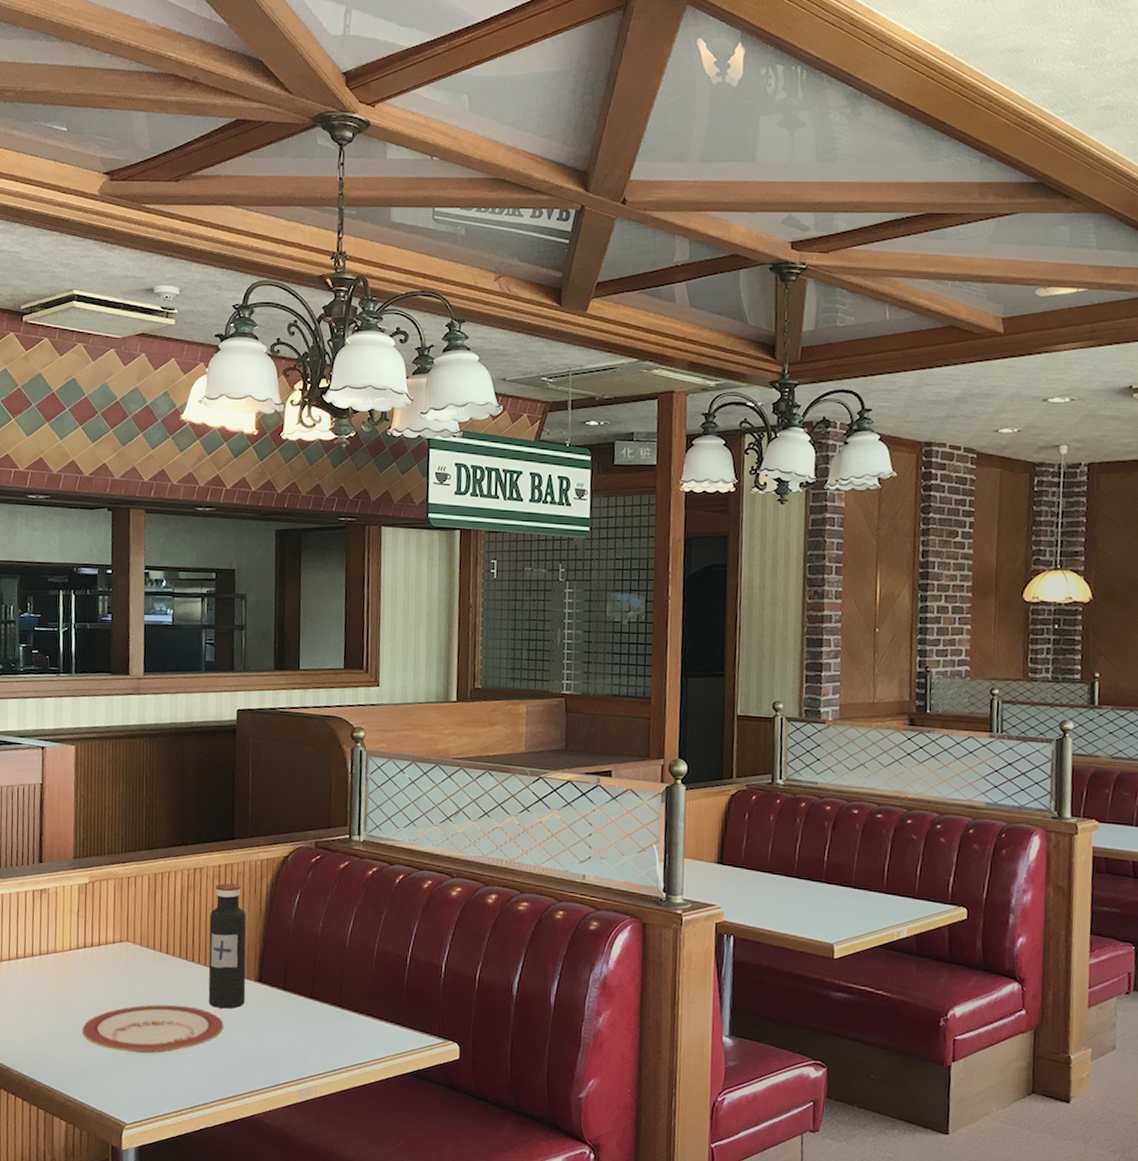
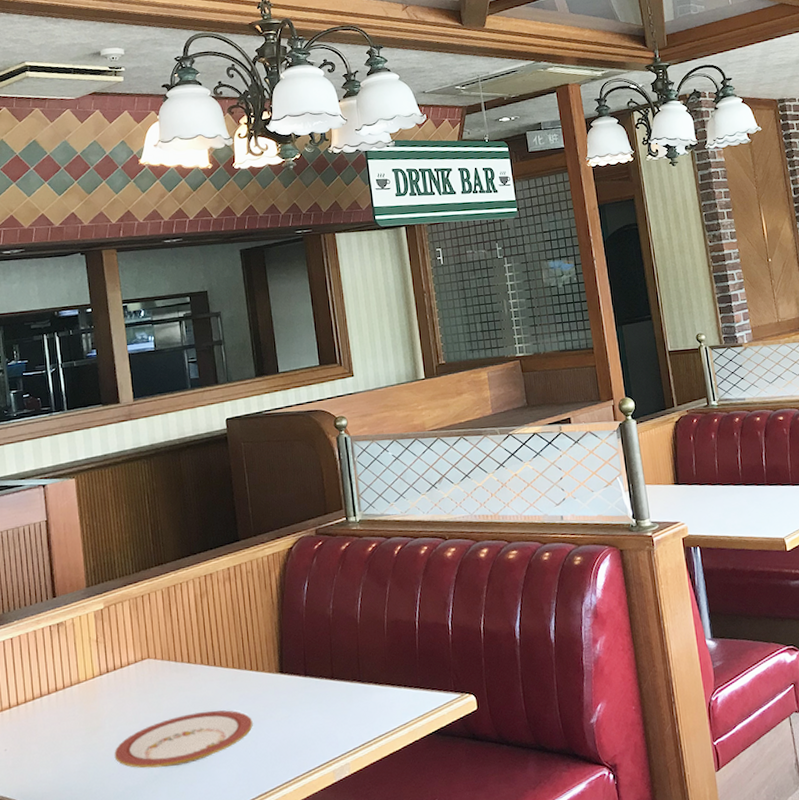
water bottle: present [208,883,247,1009] -> none [225,583,270,707]

